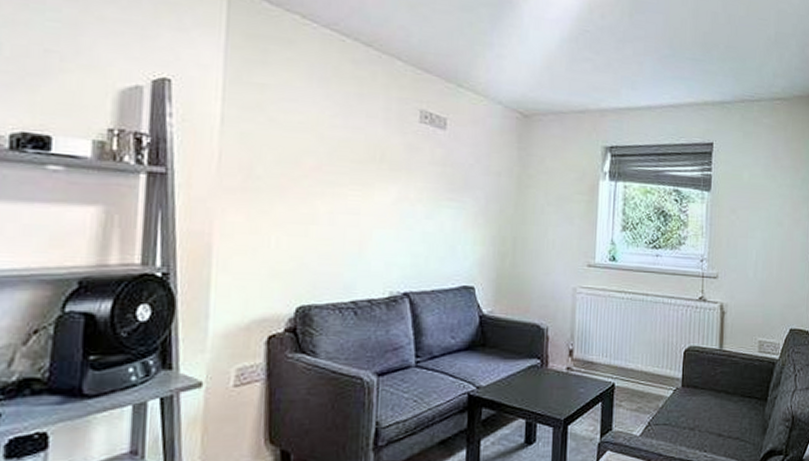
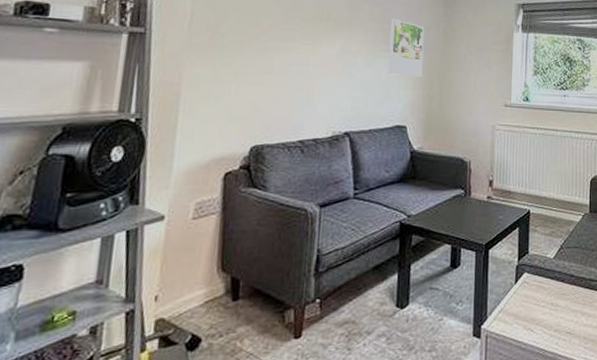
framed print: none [453,161,495,231] -> present [388,18,425,77]

